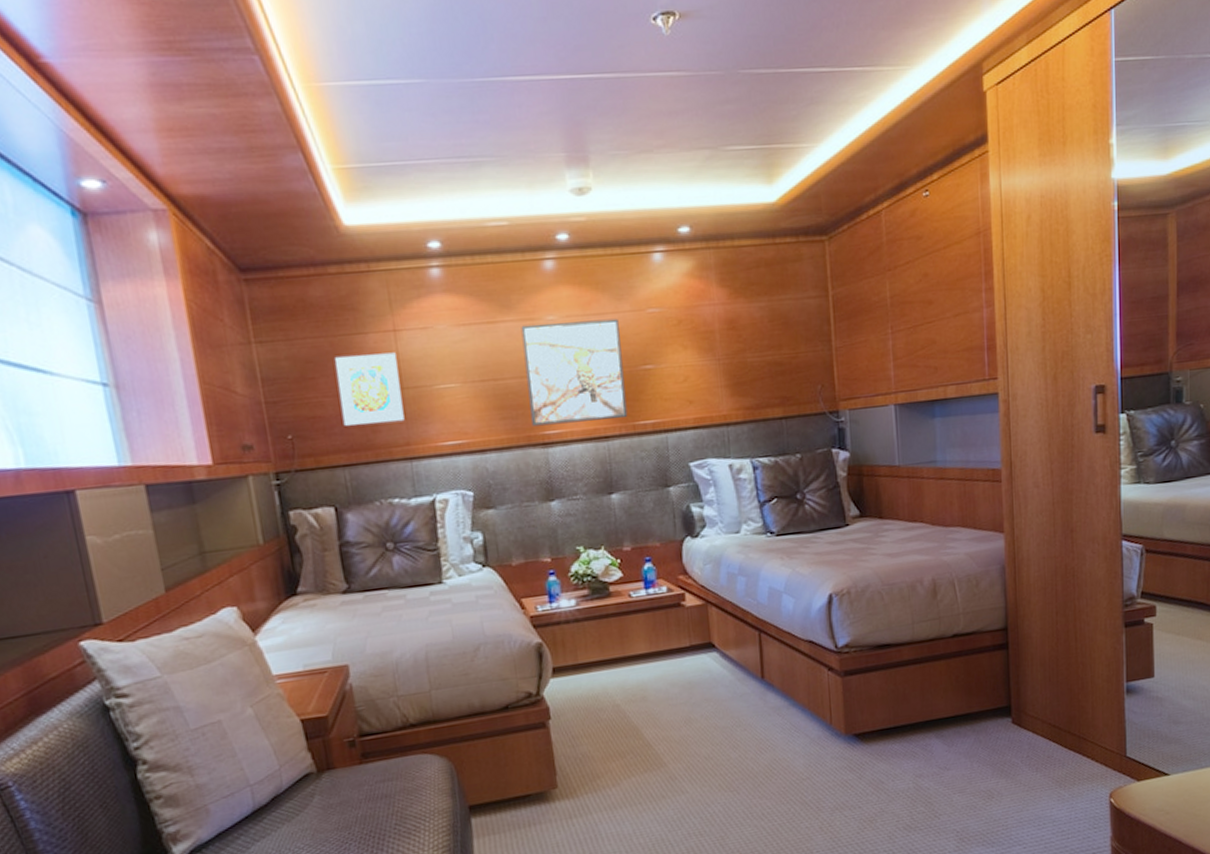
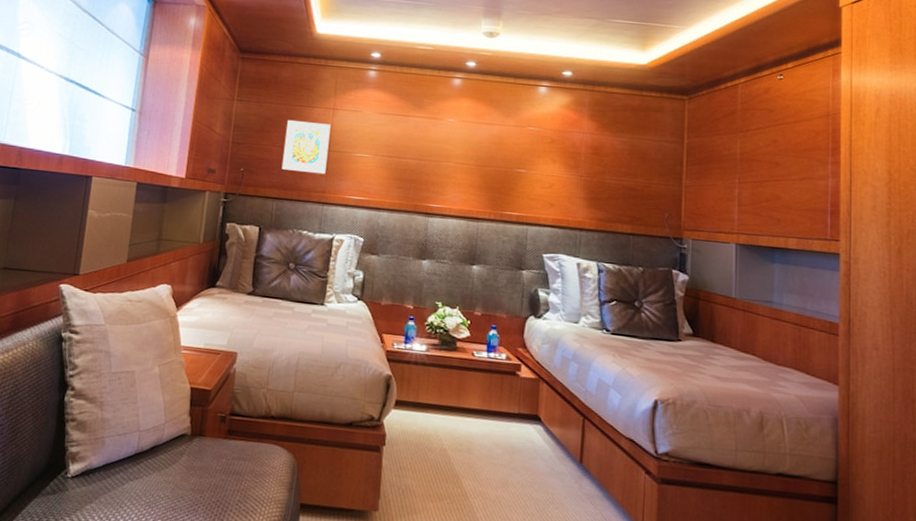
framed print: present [521,318,628,427] -> none [420,122,503,206]

